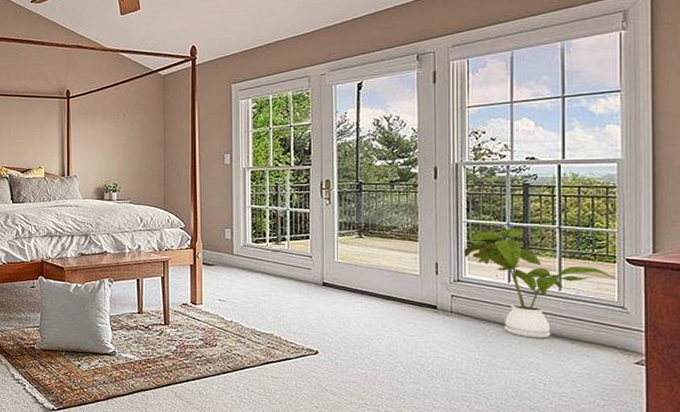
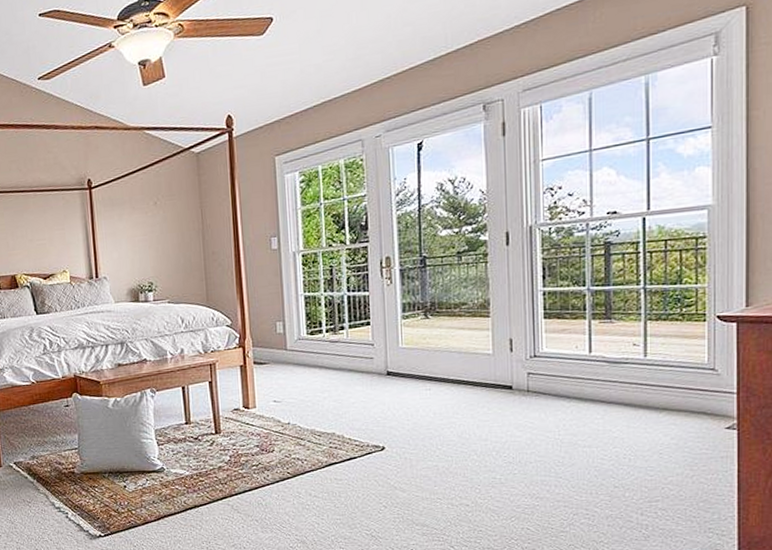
house plant: present [464,228,617,338] -> none [540,292,707,412]

